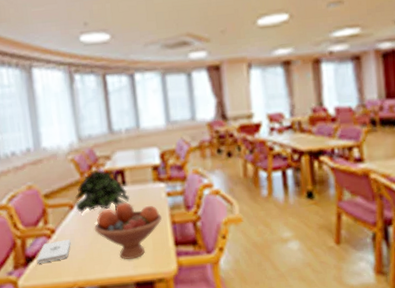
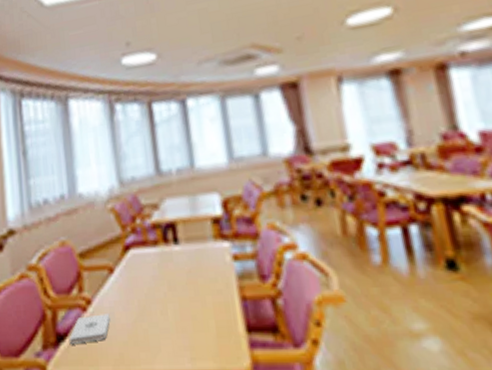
potted plant: present [75,169,130,214] -> none [115,221,183,280]
fruit bowl: present [94,202,163,260] -> none [138,266,228,348]

